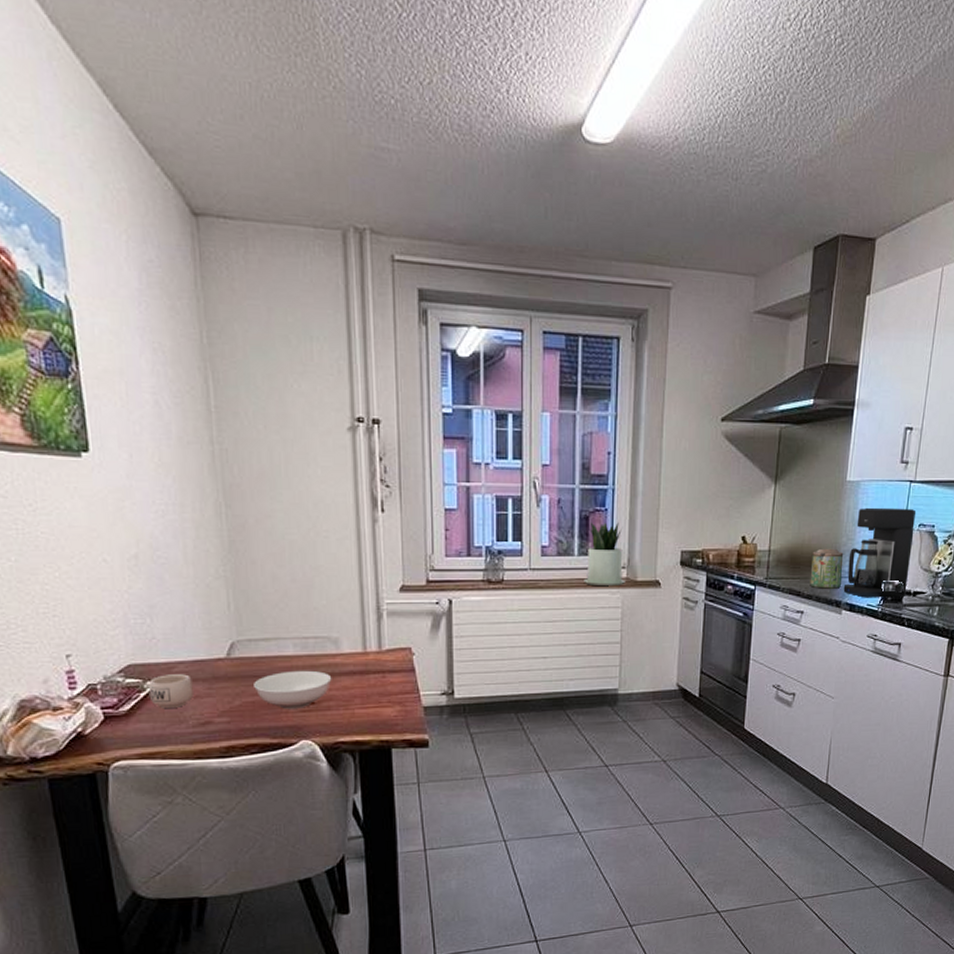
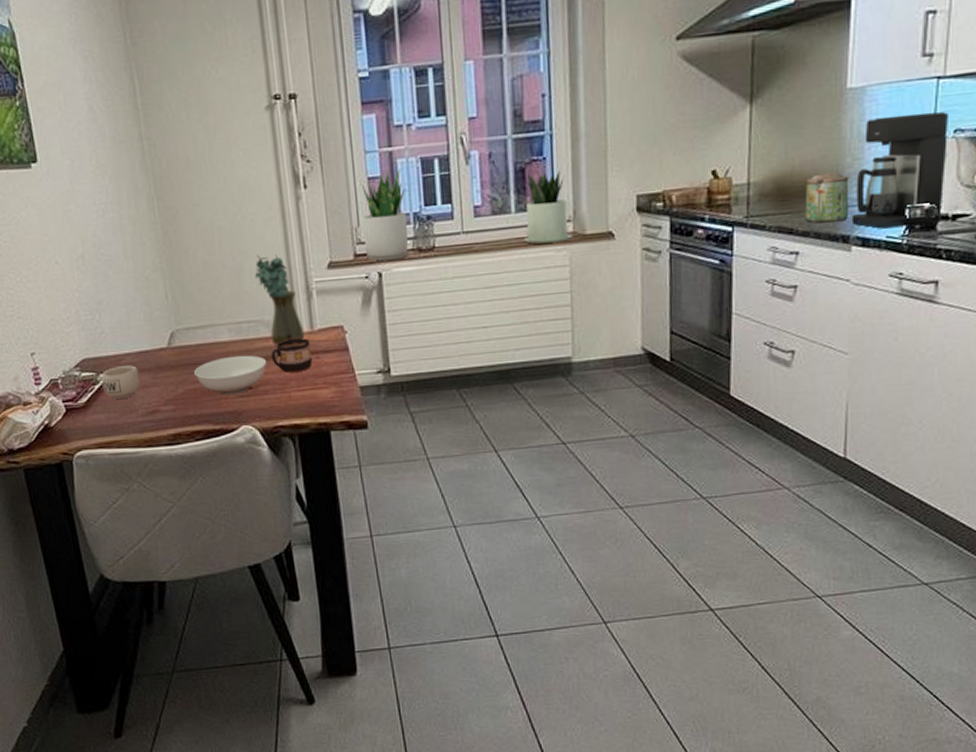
vase: none [325,572,373,666] -> present [255,255,305,349]
cup: none [336,657,378,691] -> present [271,338,312,373]
planter: none [436,504,481,589] -> present [360,169,409,262]

